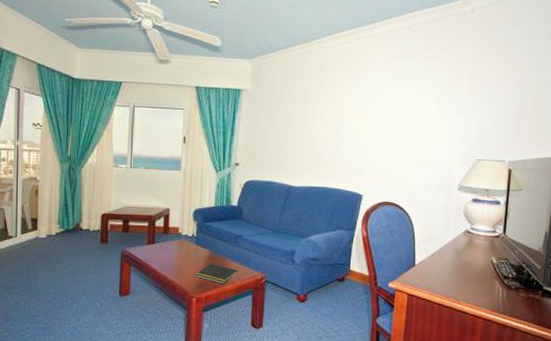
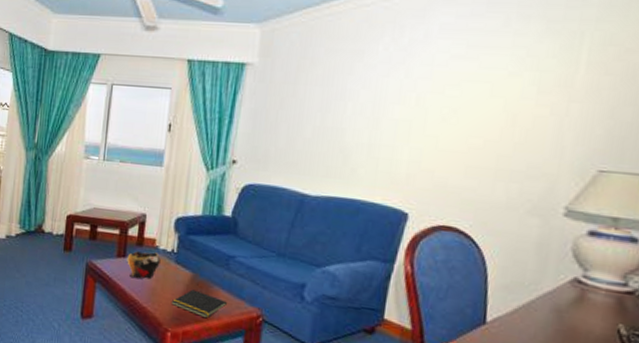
decorative bowl: none [156,238,184,260] -> present [127,251,161,279]

